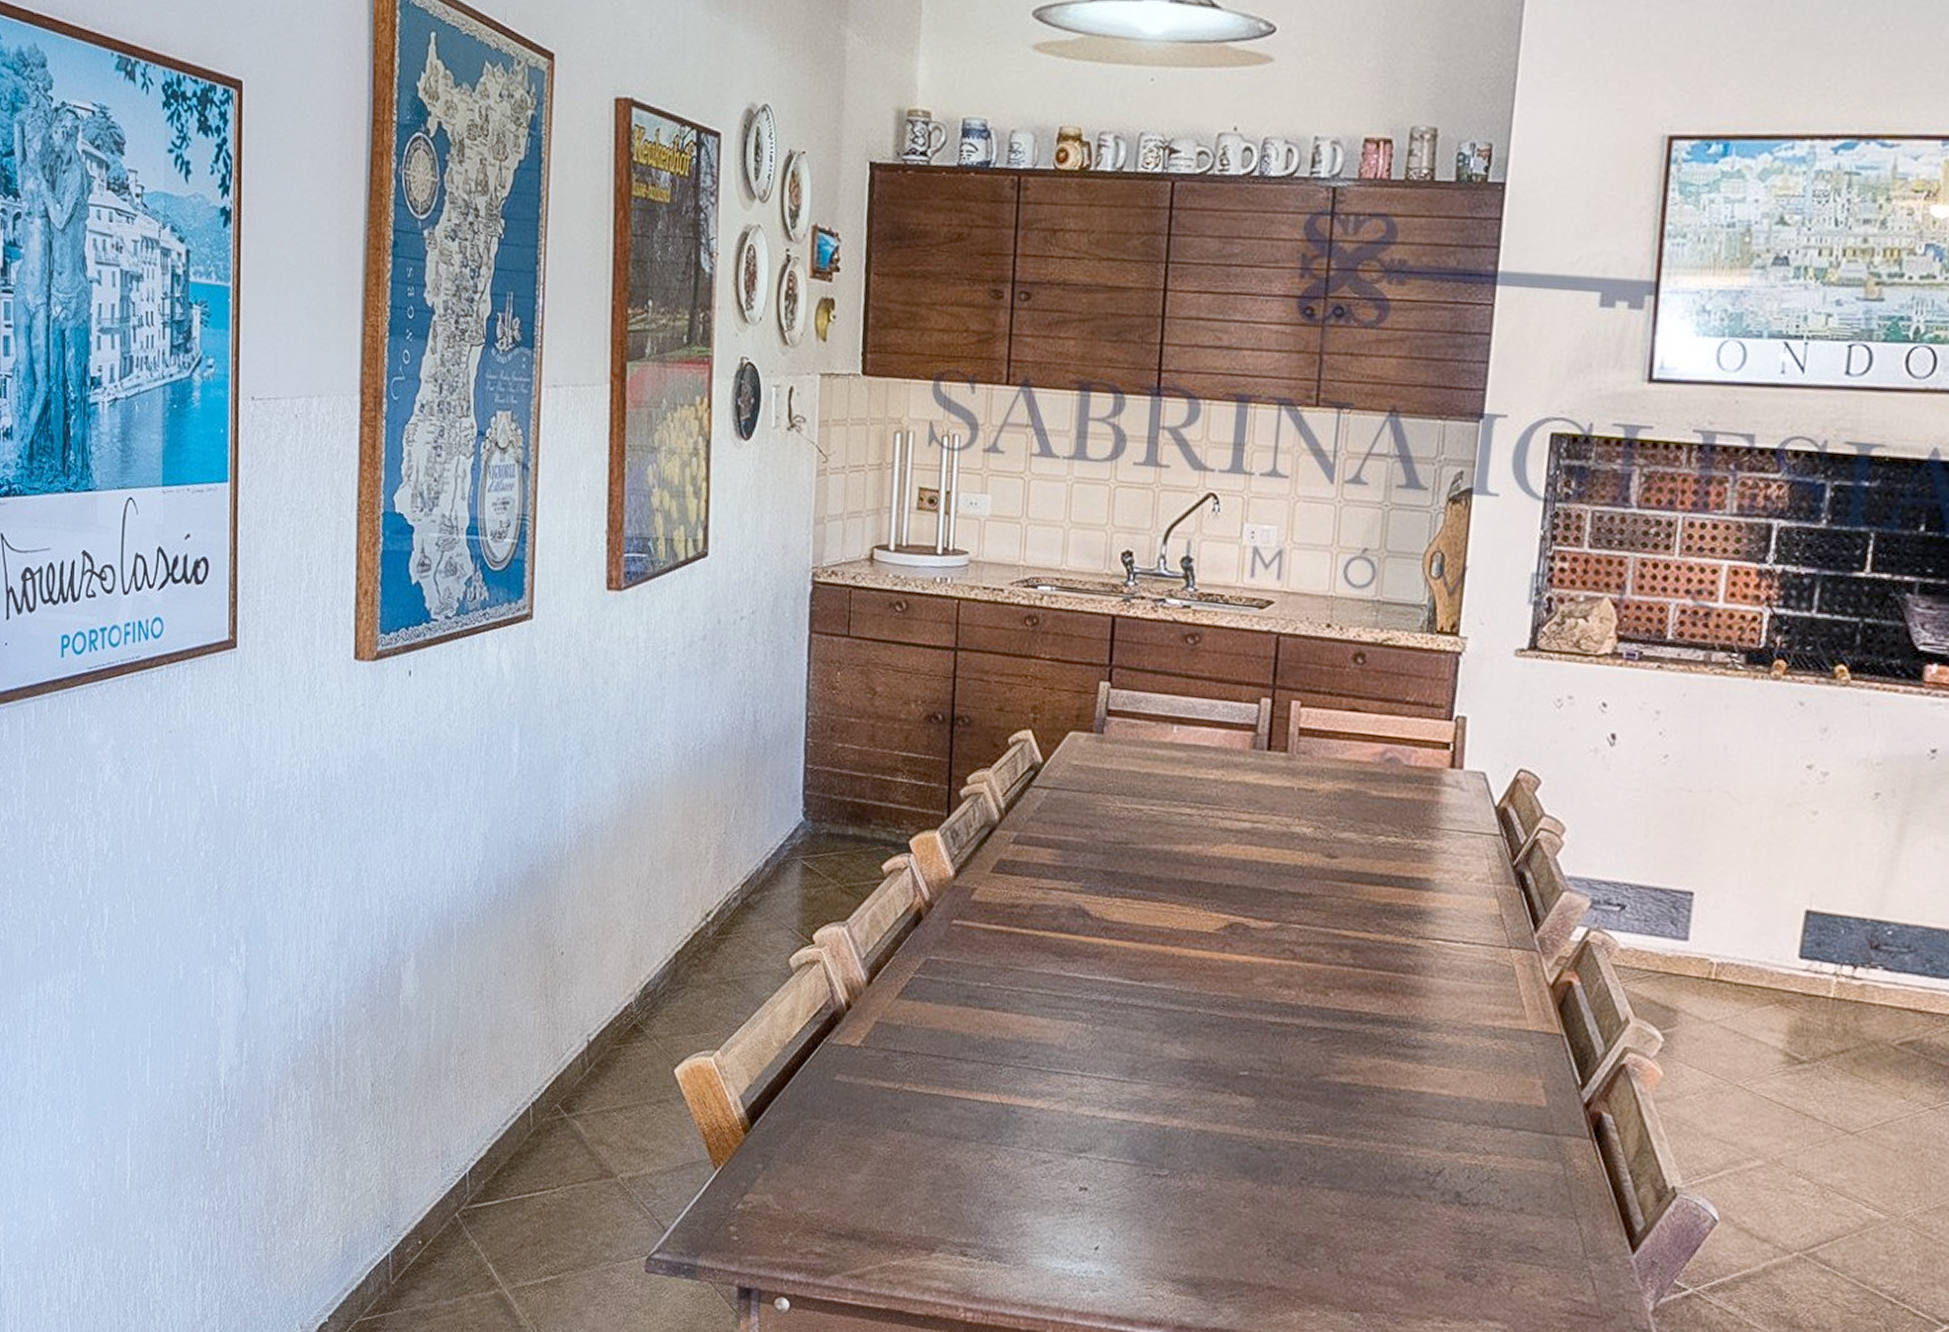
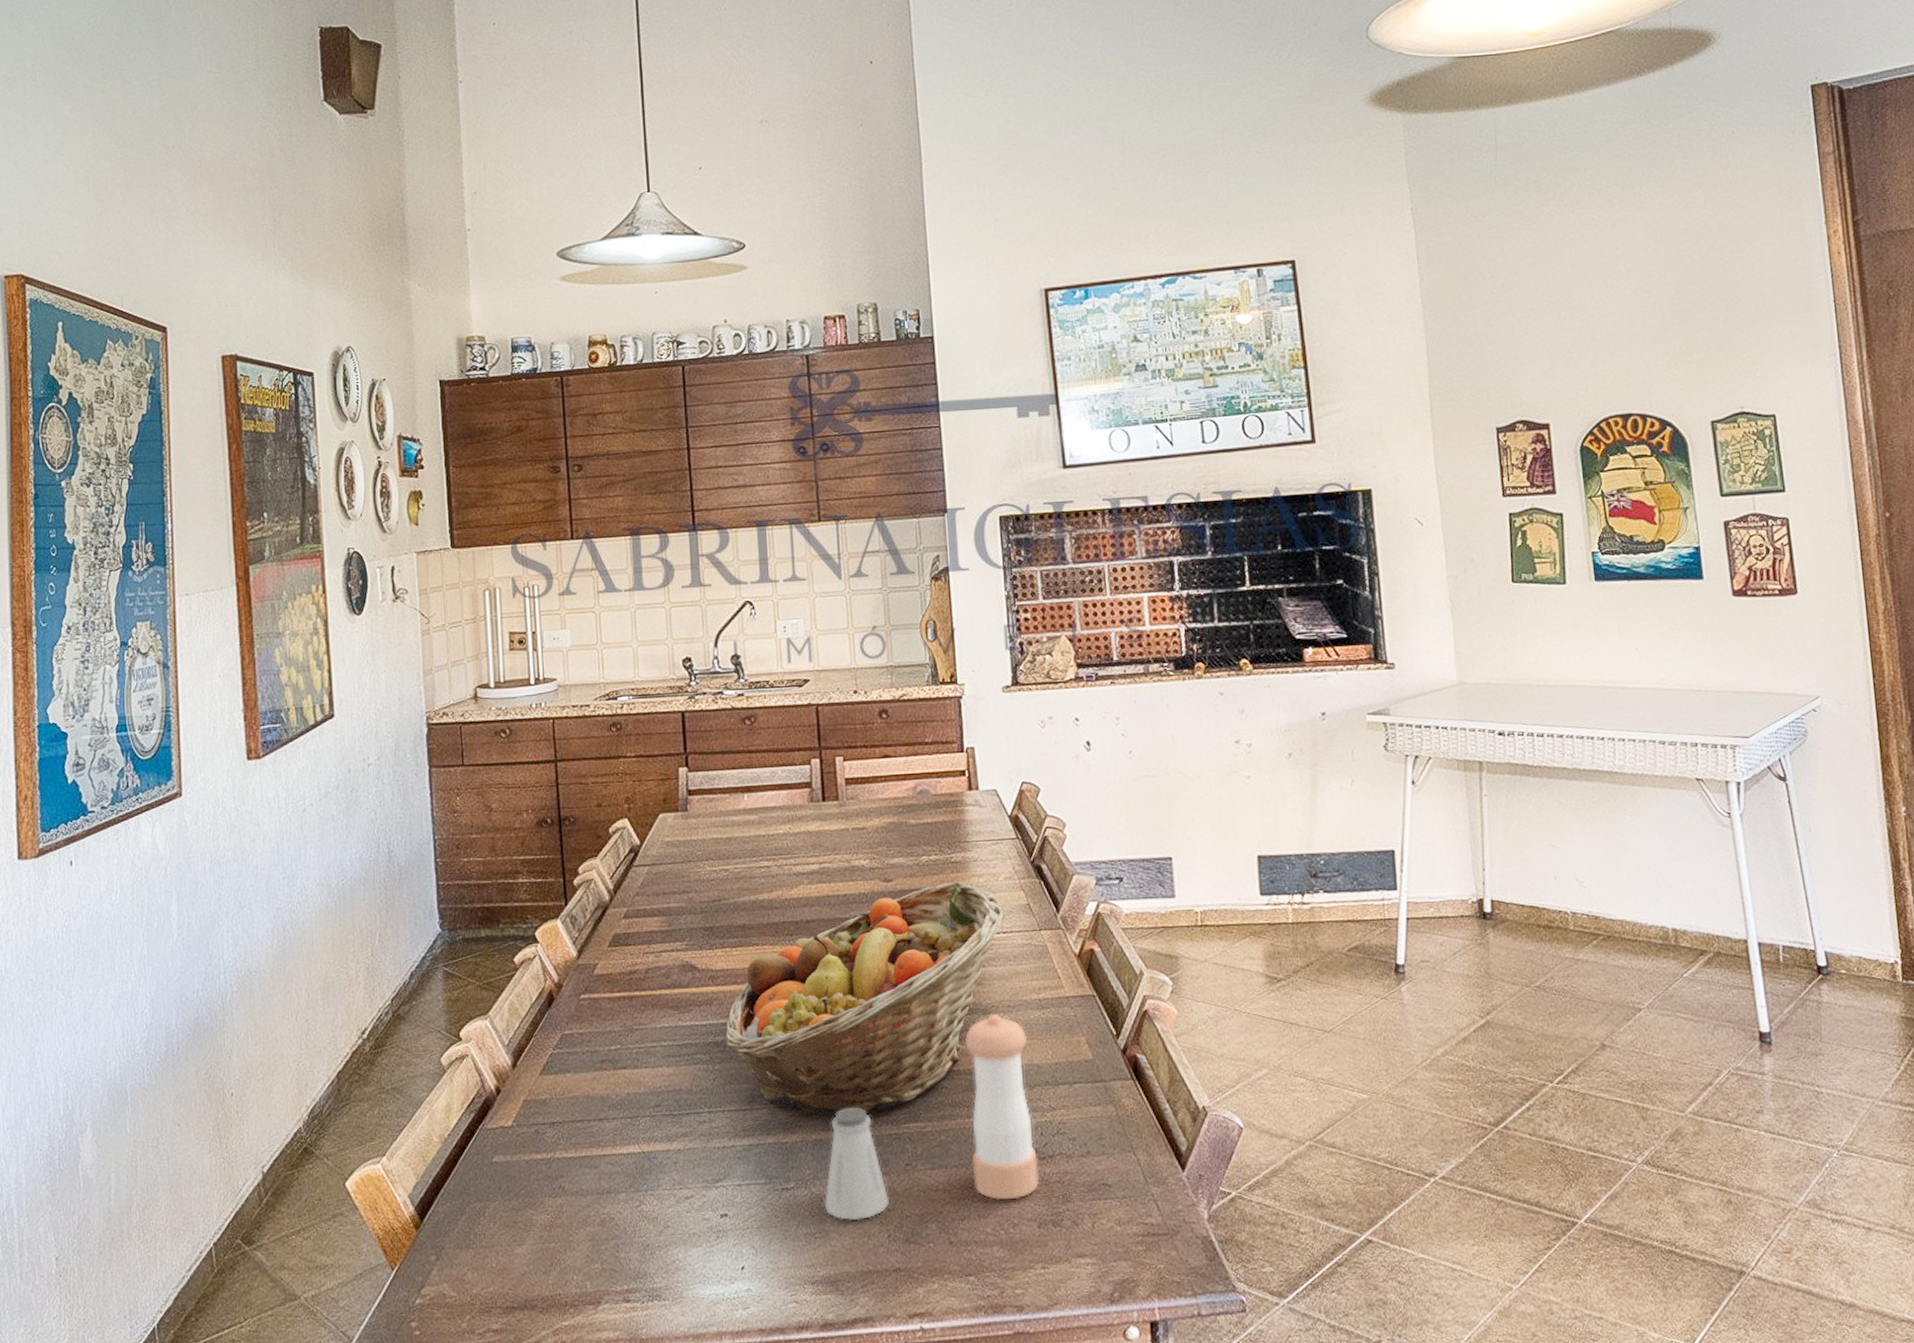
fruit basket: none [1110,872,1471,1115] -> present [725,881,1007,1115]
saltshaker: none [1198,1103,1276,1228] -> present [824,1107,890,1221]
pepper shaker: none [1377,1031,1472,1243] -> present [964,1013,1039,1201]

